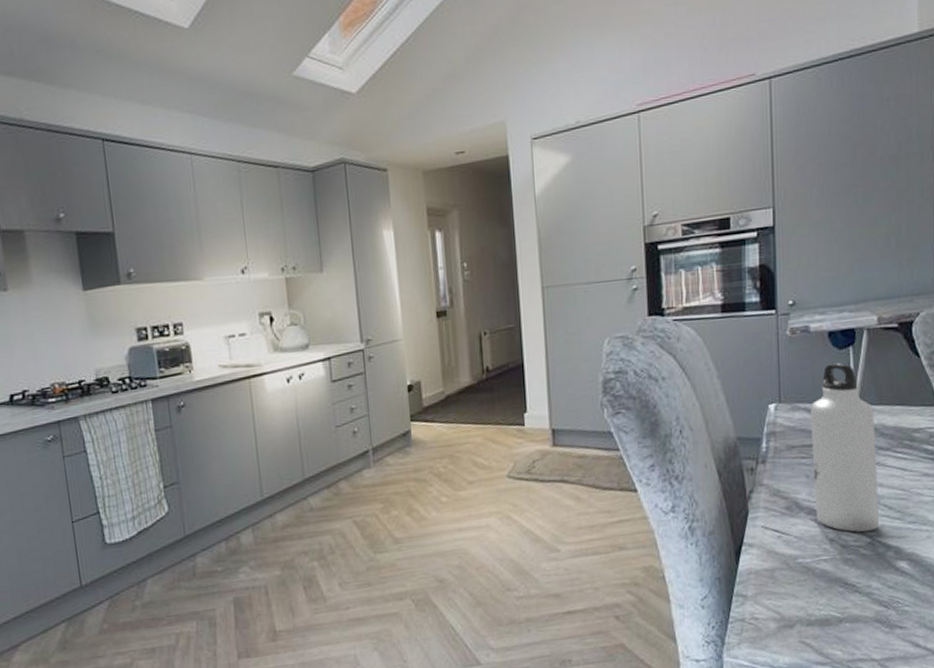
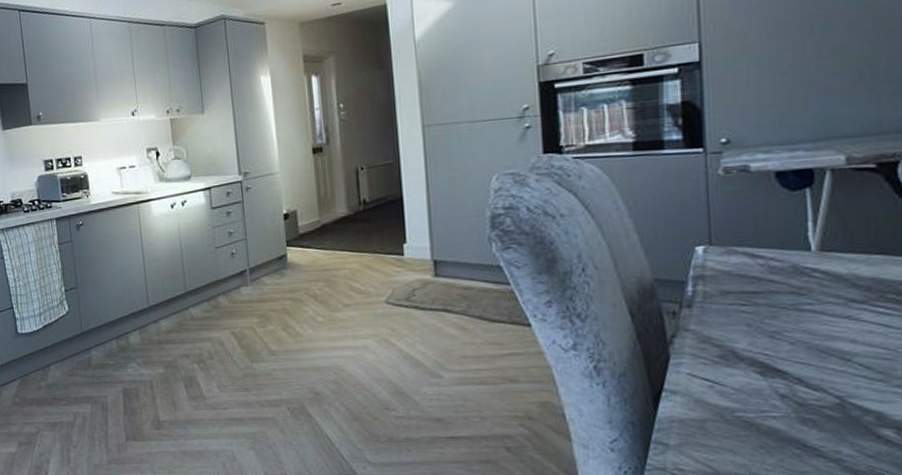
water bottle: present [811,363,879,533] -> none [752,205,851,392]

